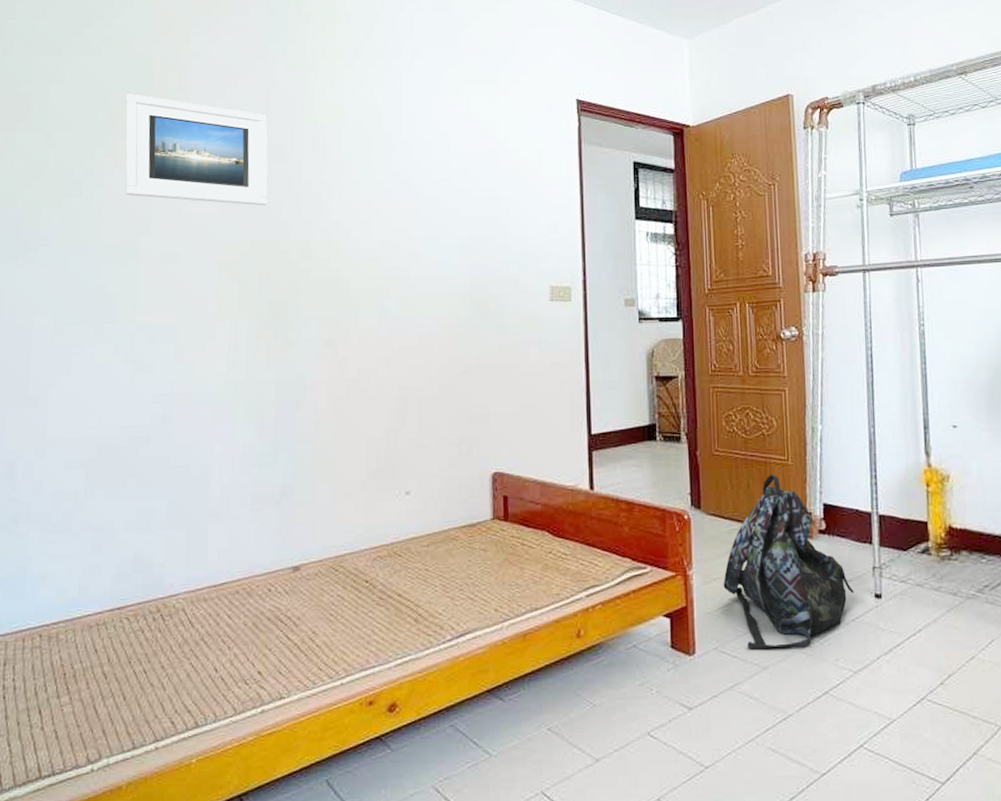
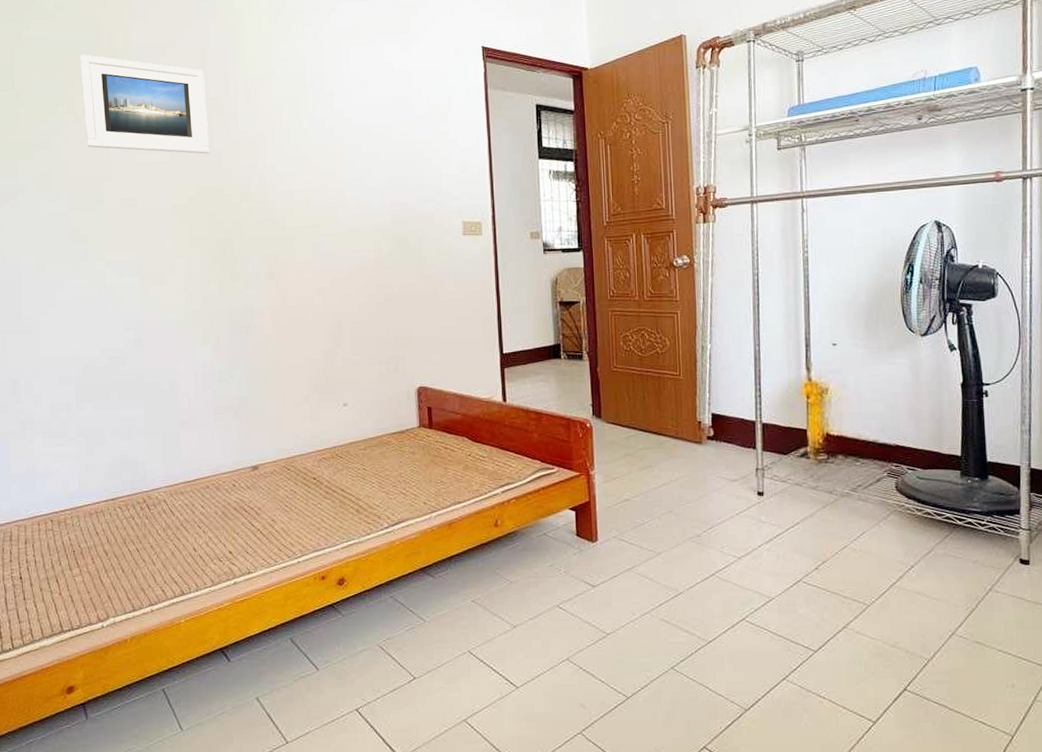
backpack: present [723,474,854,649] -> none [622,387,739,537]

